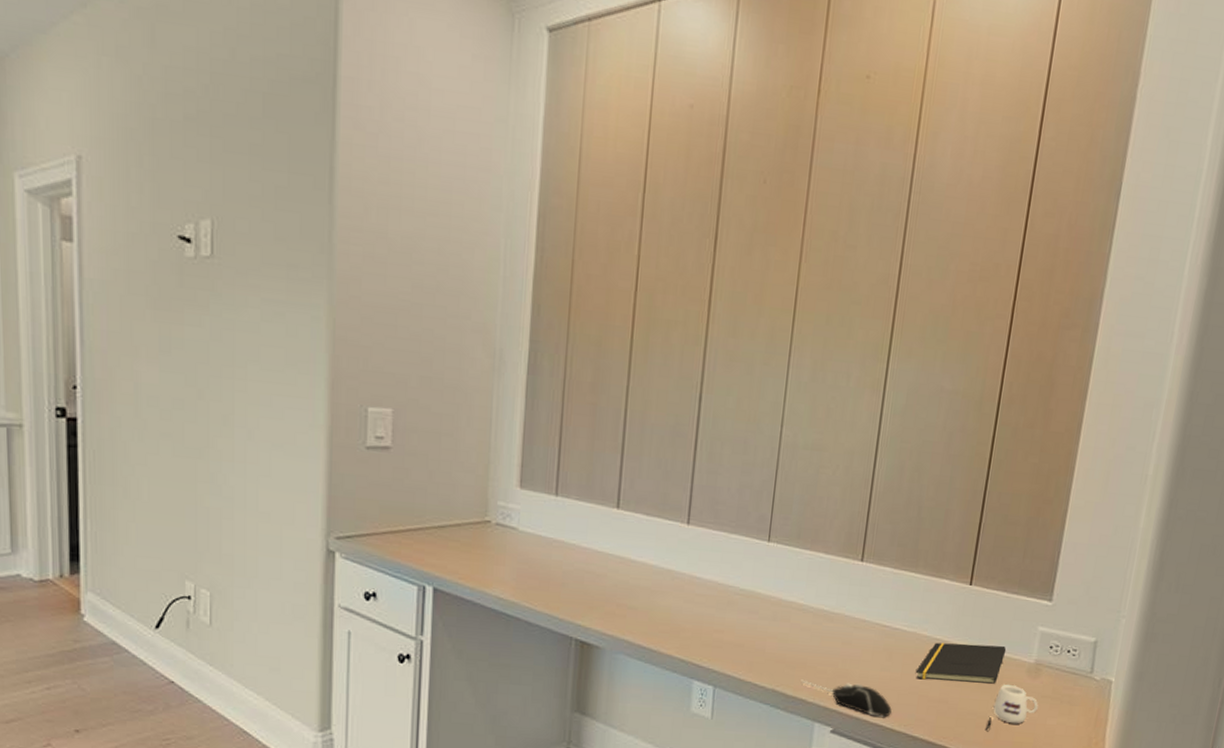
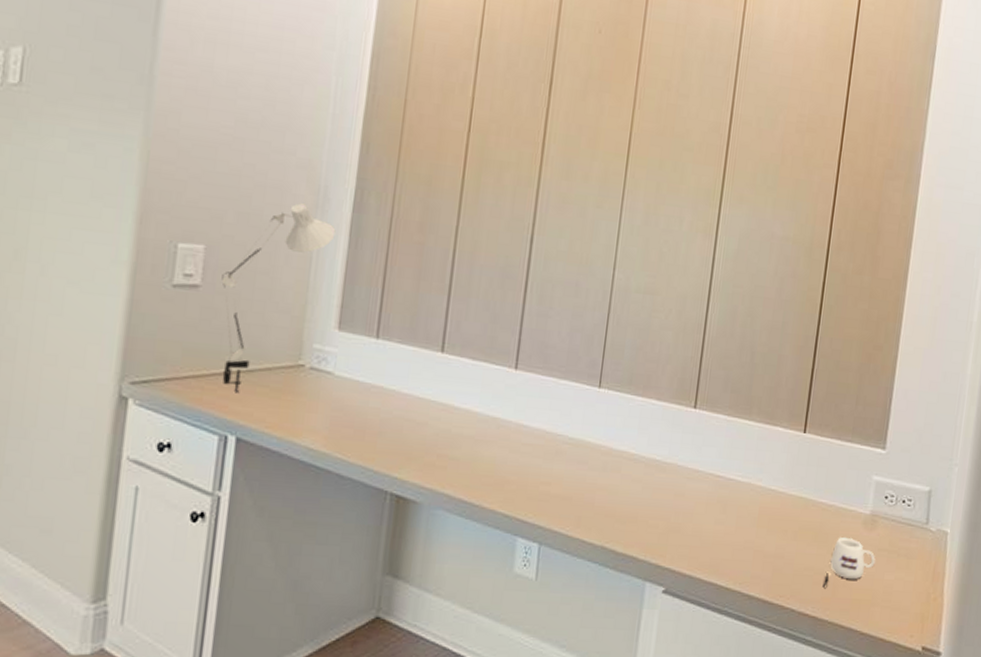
desk lamp: none [410,366,513,548] -> present [221,203,336,394]
computer mouse: present [801,679,892,717] -> none [631,535,727,575]
notepad: present [916,642,1007,684] -> none [751,493,842,537]

